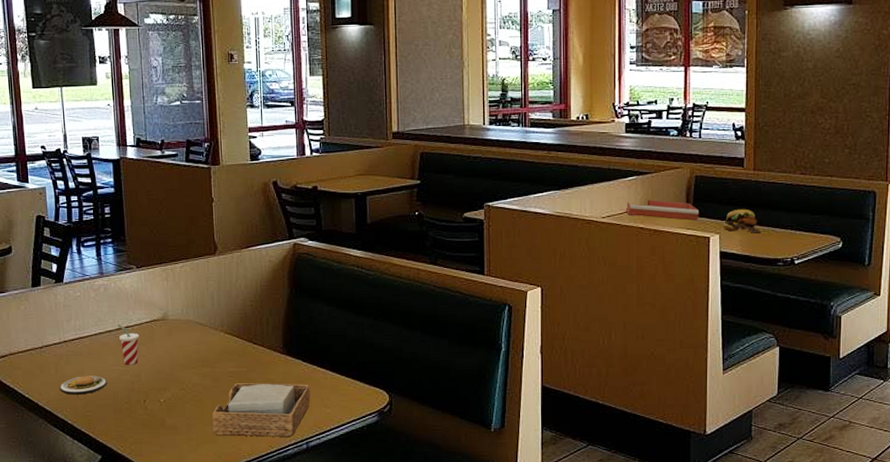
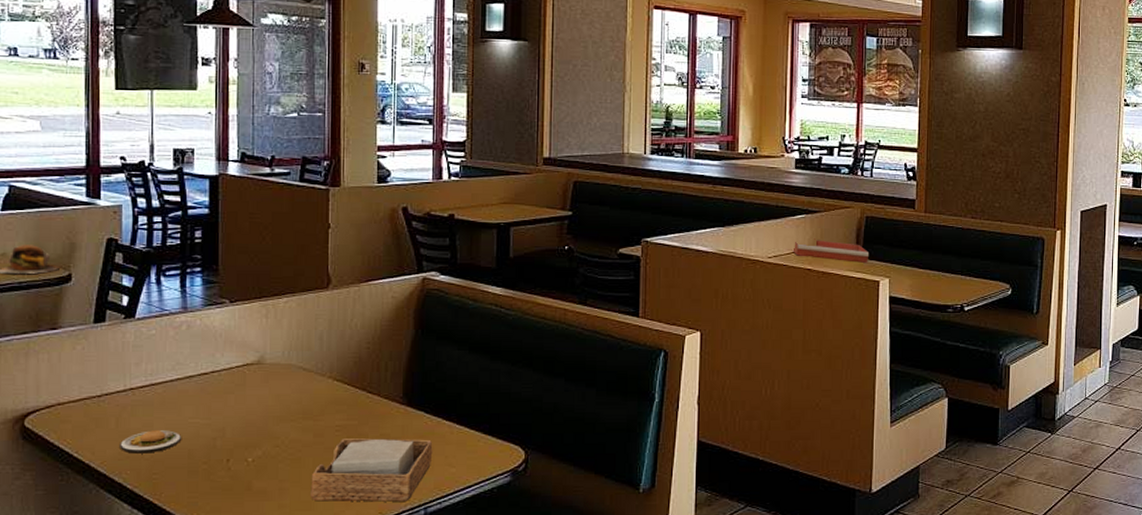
beverage cup: present [118,325,140,365] -> none [200,369,228,418]
burger: present [723,208,762,233] -> none [893,252,932,278]

